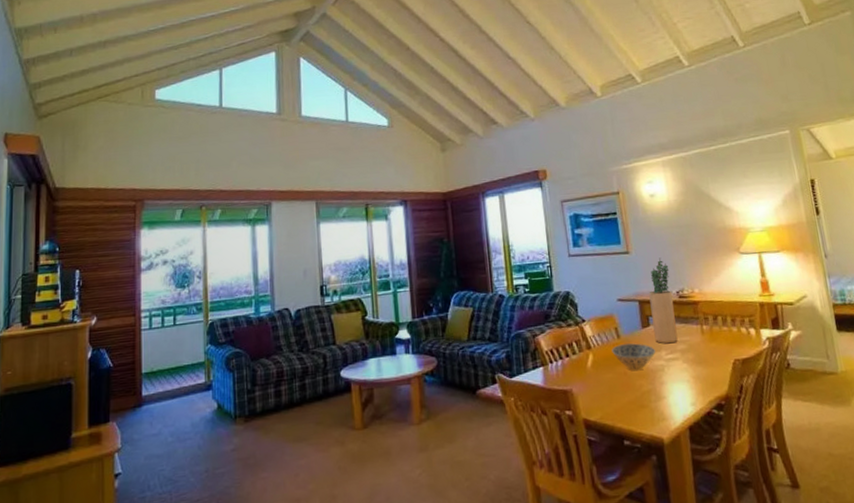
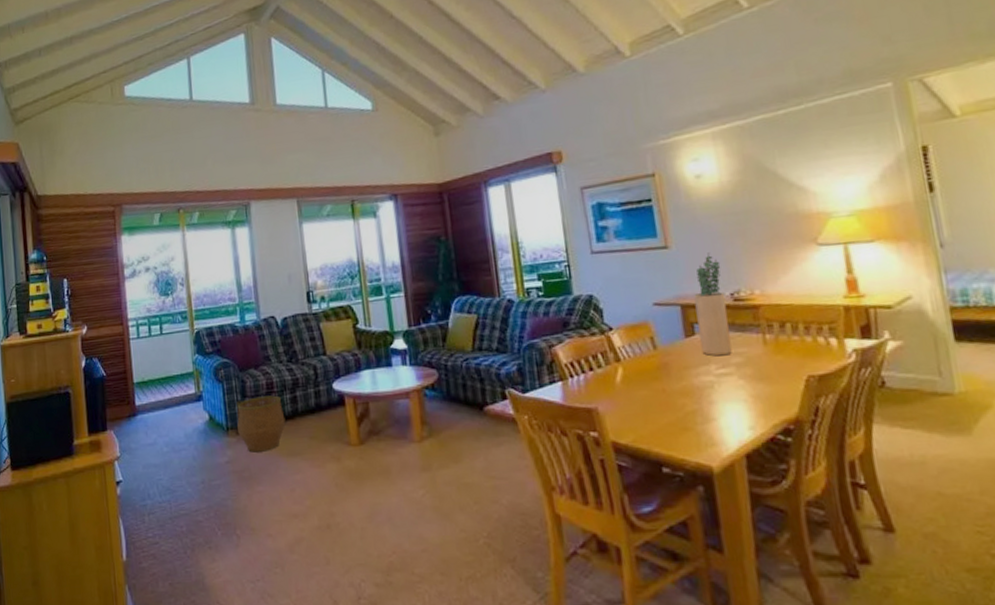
basket: none [246,383,294,440] -> present [237,395,286,453]
bowl: present [611,343,656,372] -> none [646,355,703,388]

